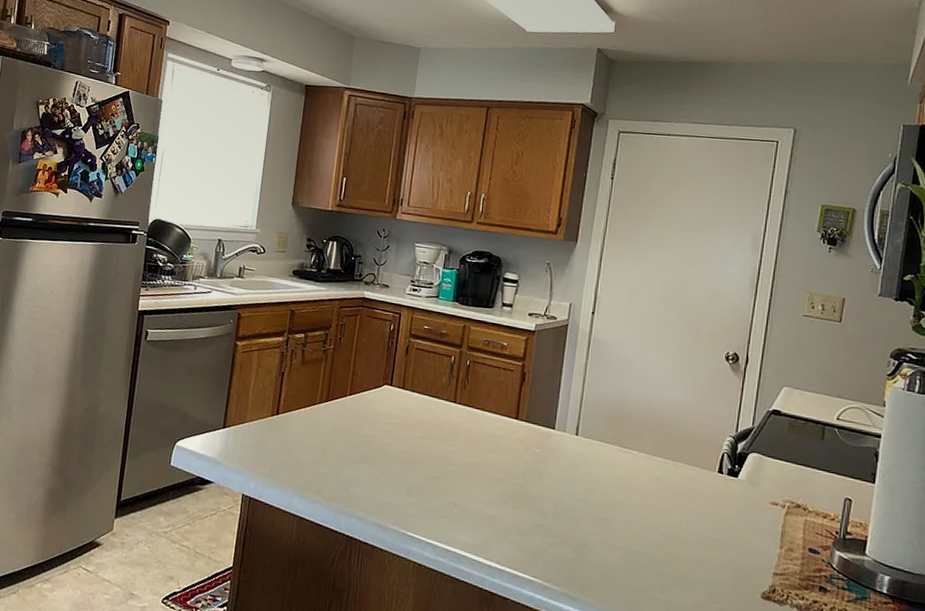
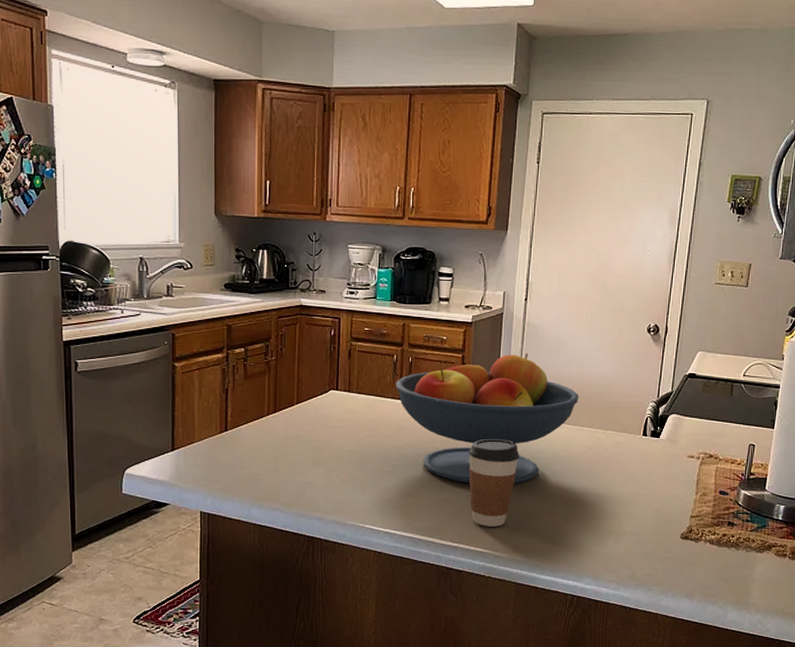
fruit bowl: none [451,367,647,509] -> present [396,353,579,484]
coffee cup: none [521,455,579,554] -> present [468,438,520,527]

